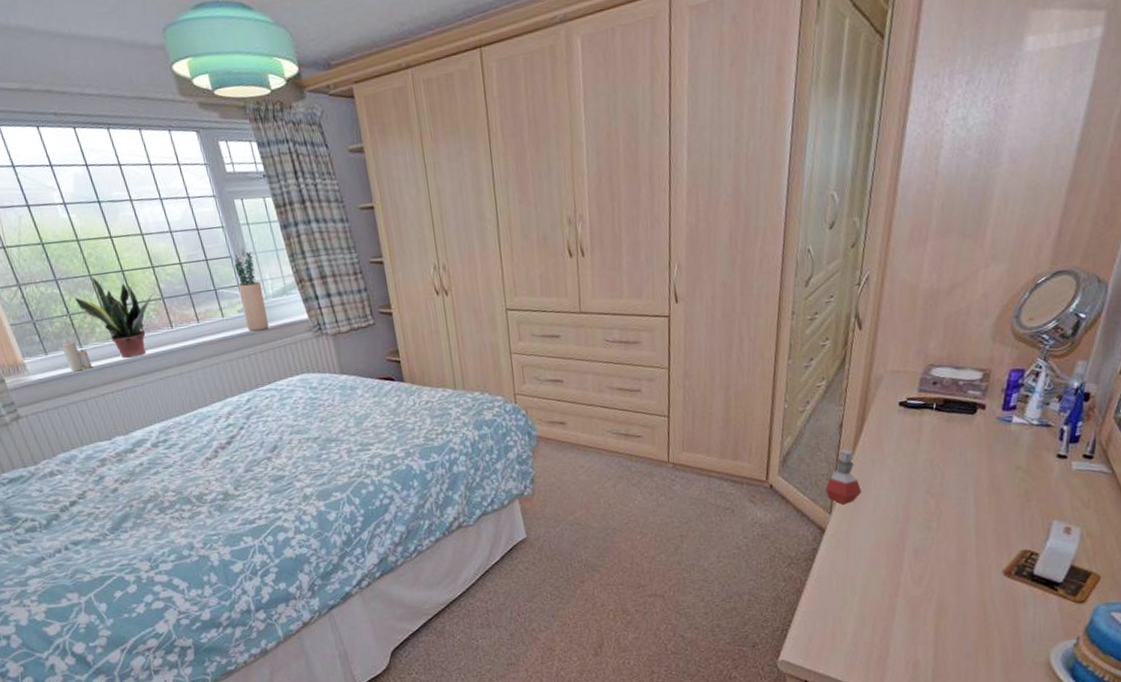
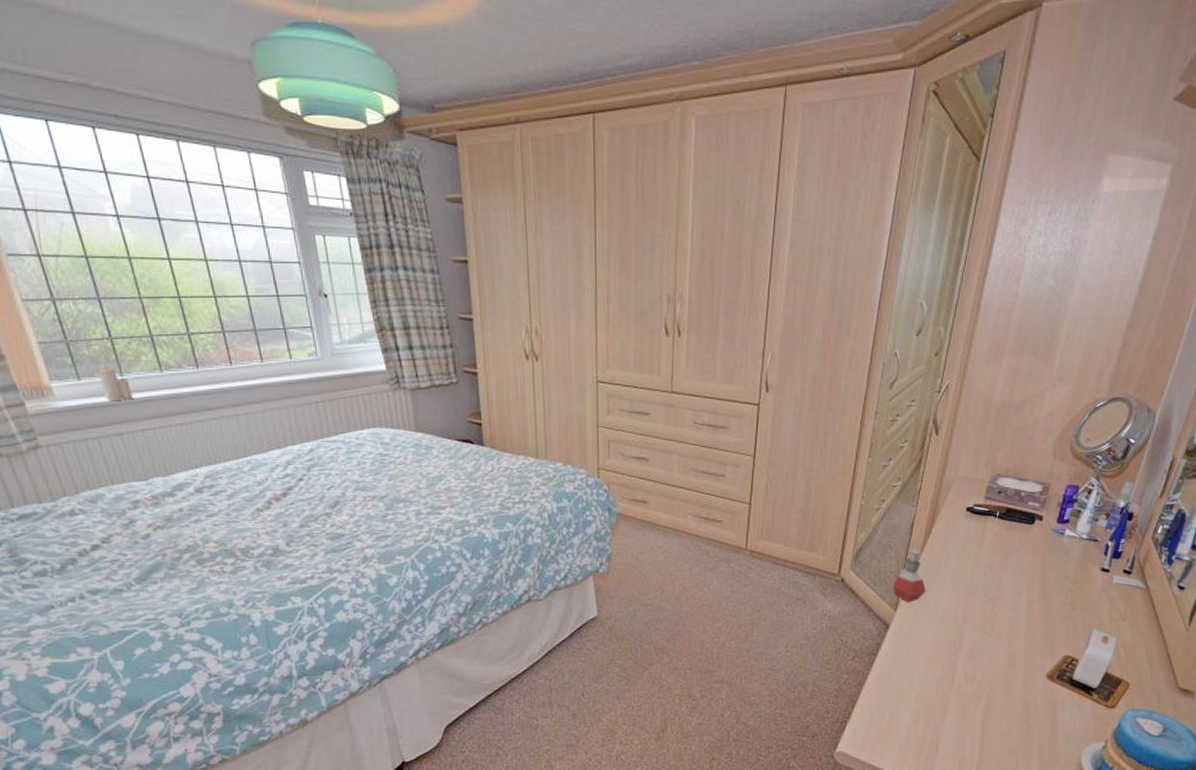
potted plant: present [74,277,153,359] -> none [119,300,212,393]
vase: present [234,251,269,332] -> none [309,292,342,378]

